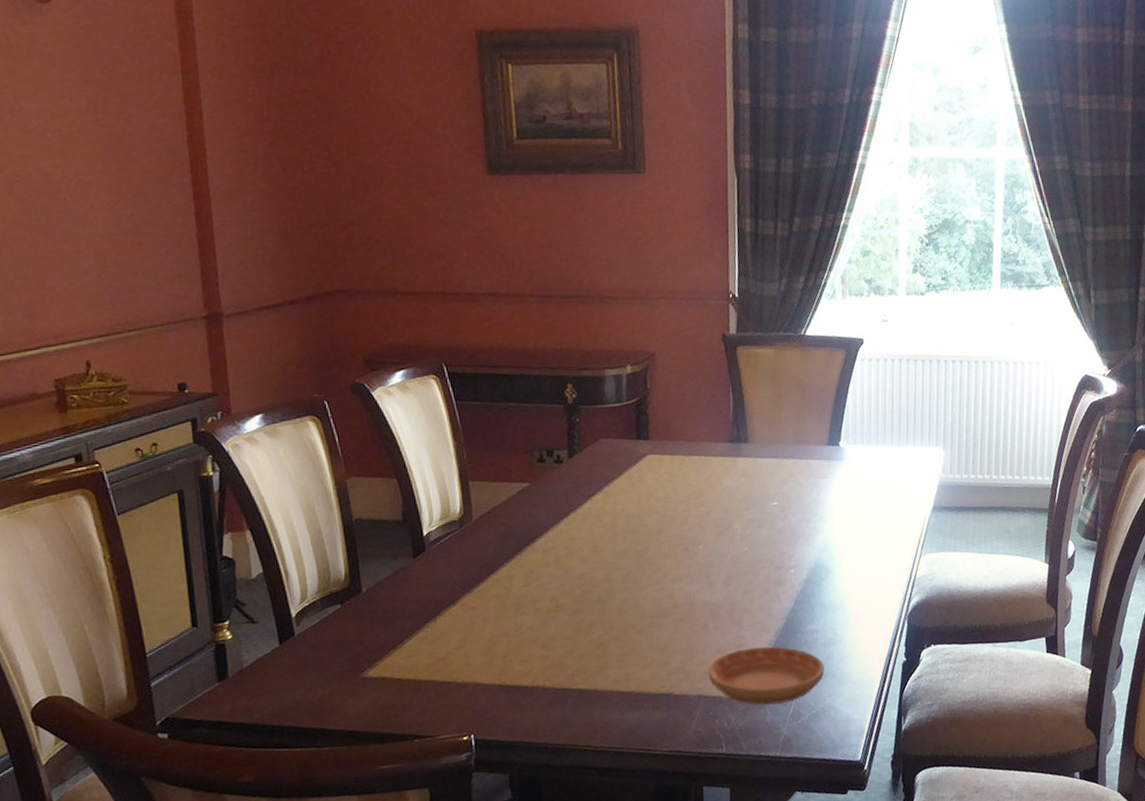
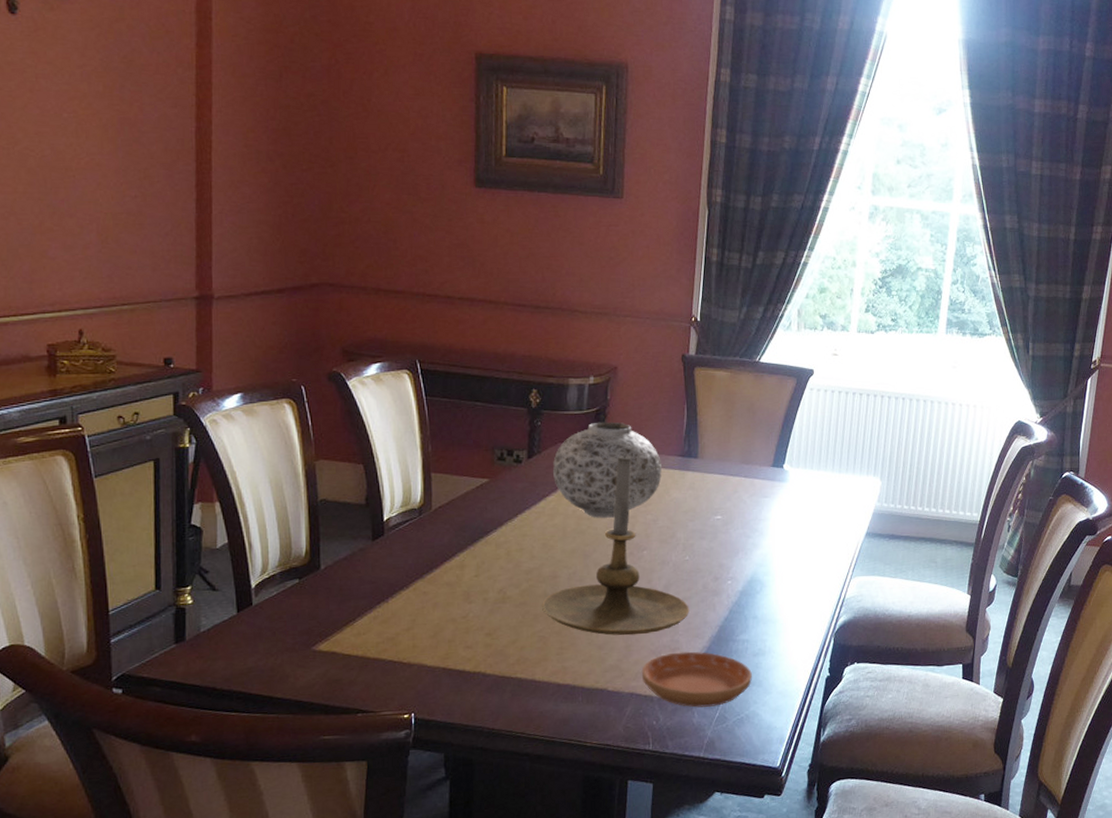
vase: none [596,411,712,515] -> present [552,422,663,518]
candle holder: none [597,445,753,637] -> present [542,454,689,636]

